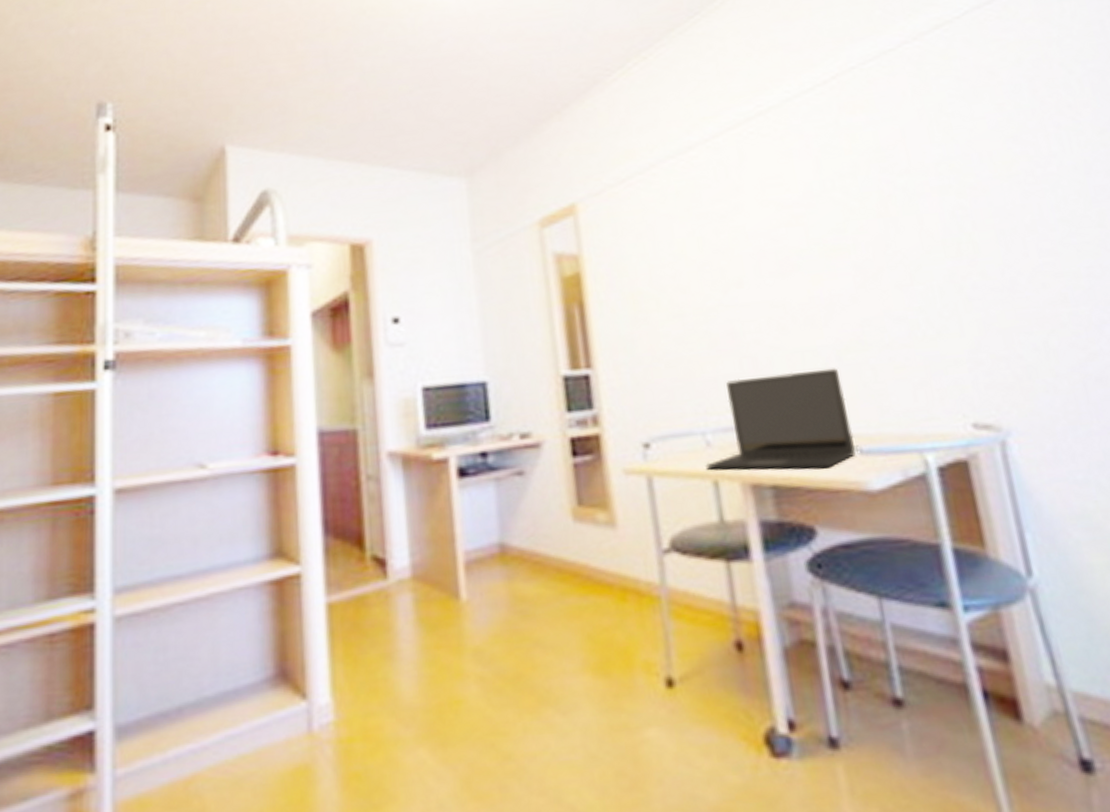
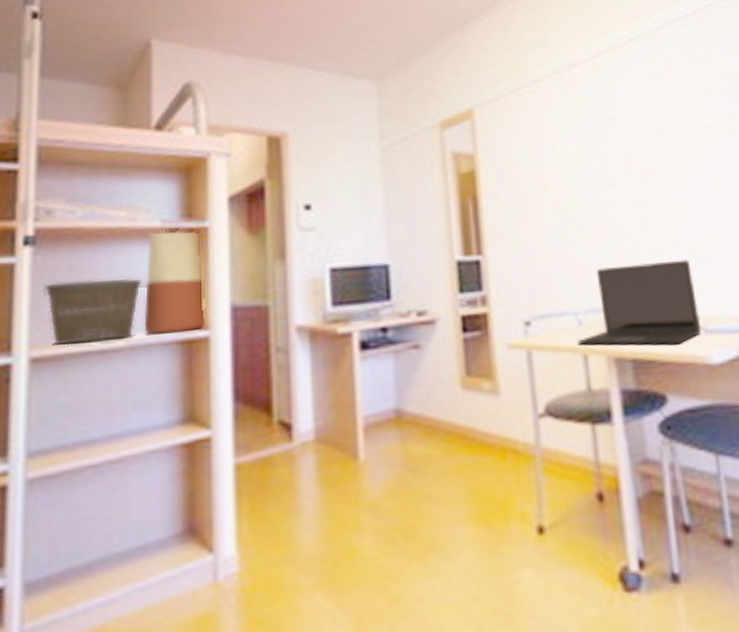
basket: none [126,402,225,475] -> present [45,278,143,345]
vase: none [227,350,292,462] -> present [144,231,206,334]

